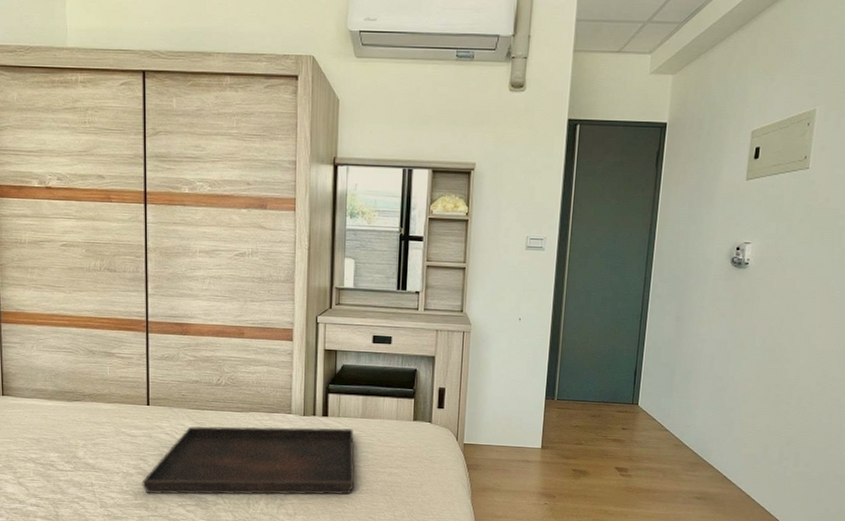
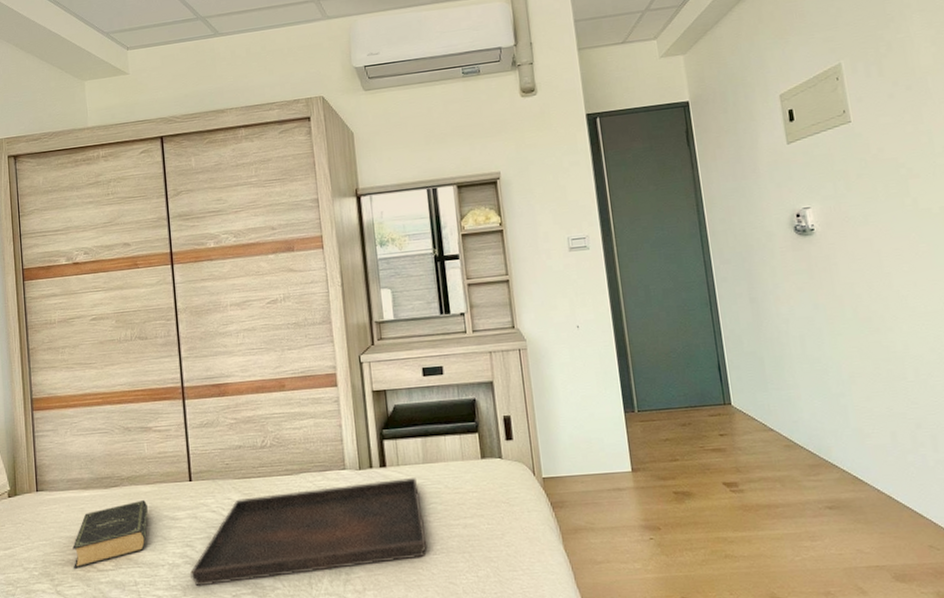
book: none [35,416,107,466] -> present [72,500,148,569]

